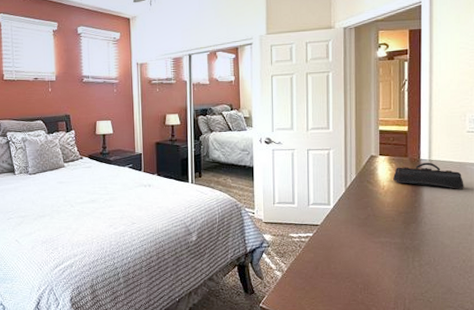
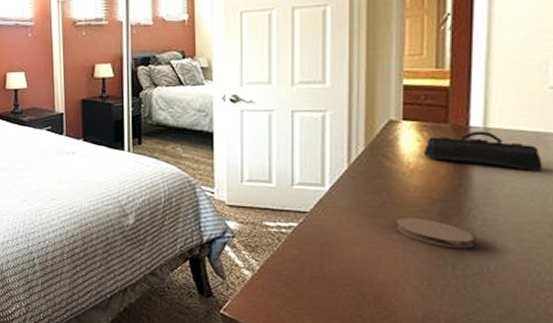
coaster: none [377,225,425,247] -> present [396,217,474,249]

